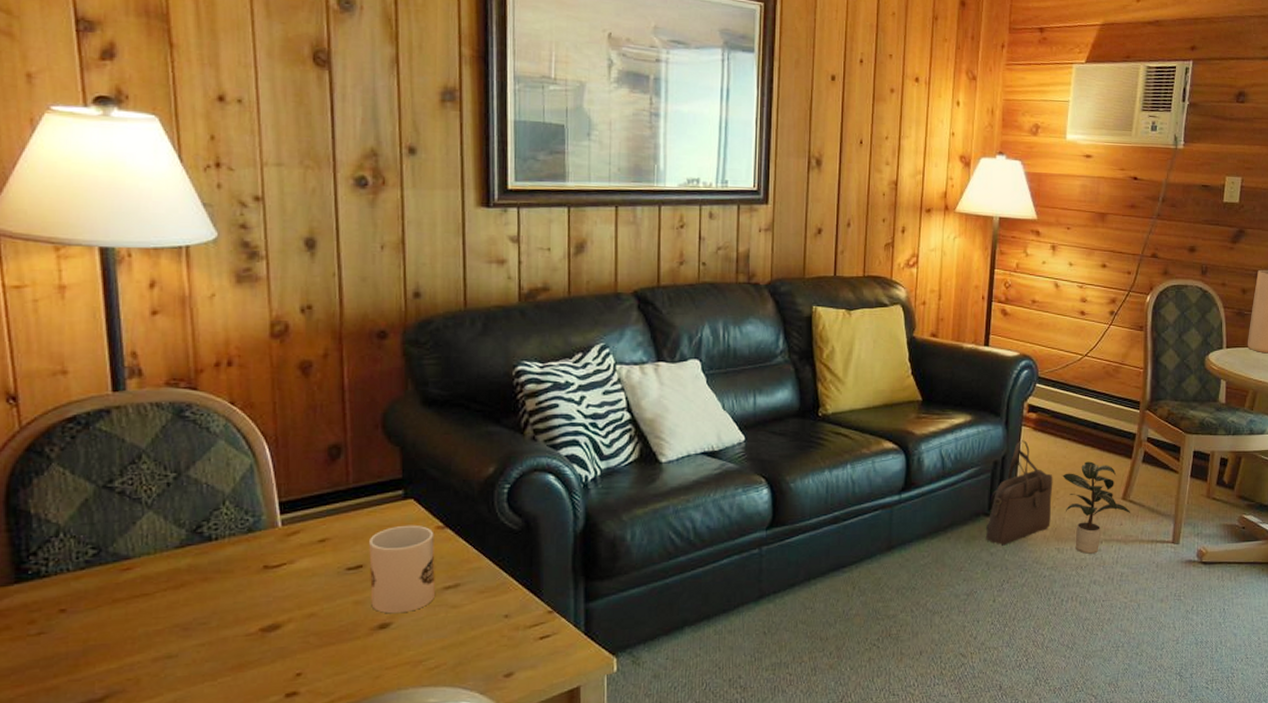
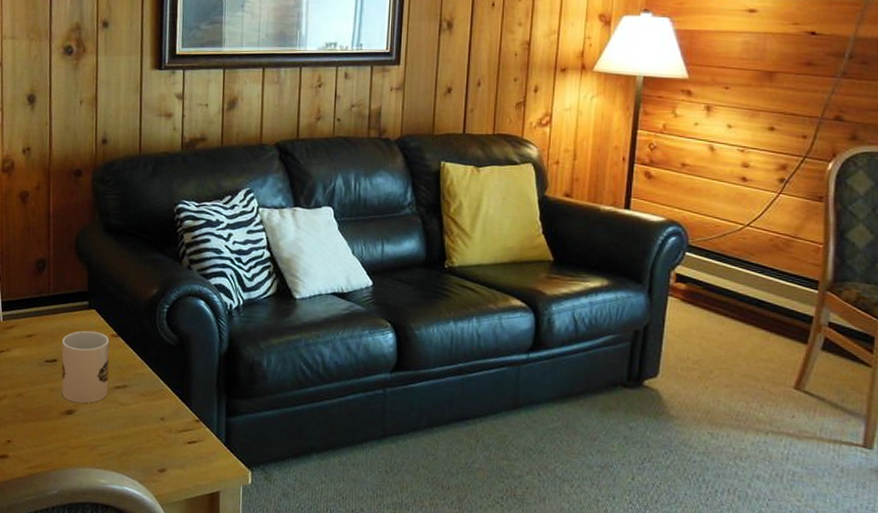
handbag: present [985,440,1053,546] -> none [623,311,706,422]
potted plant: present [1061,461,1131,554] -> none [716,341,807,445]

